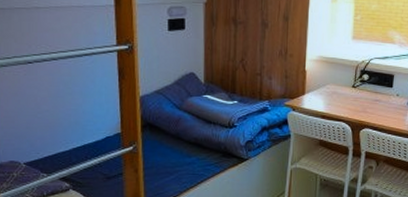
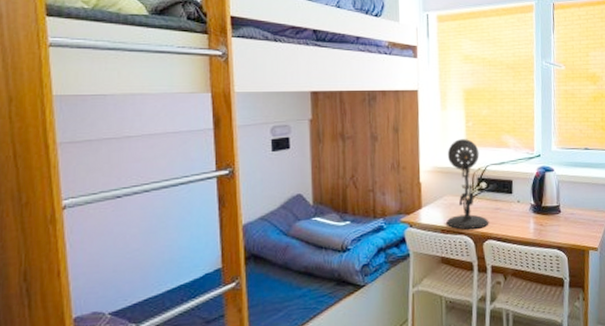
desk lamp: none [327,32,368,117] -> present [446,139,489,229]

